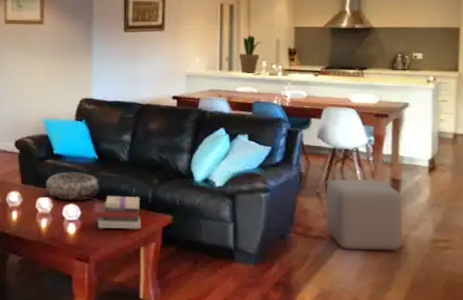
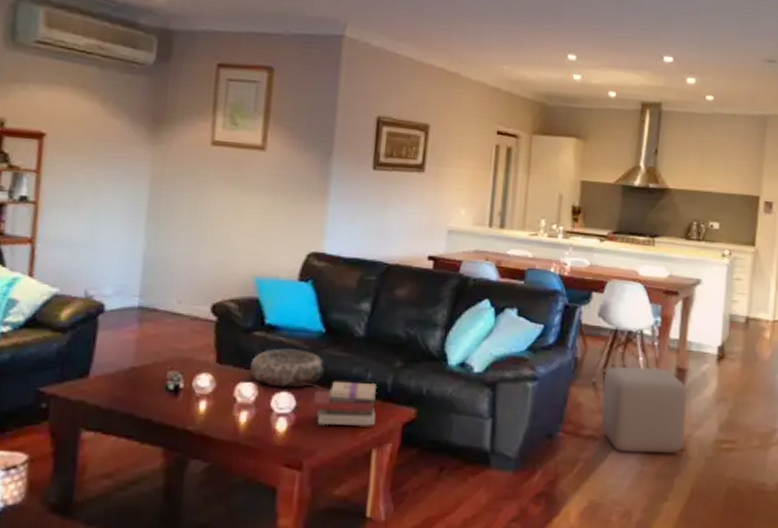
potted plant: present [238,34,262,74] -> none [513,185,543,235]

